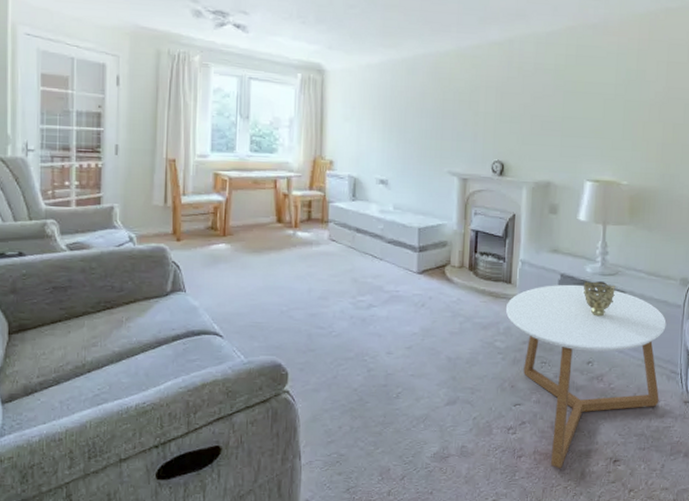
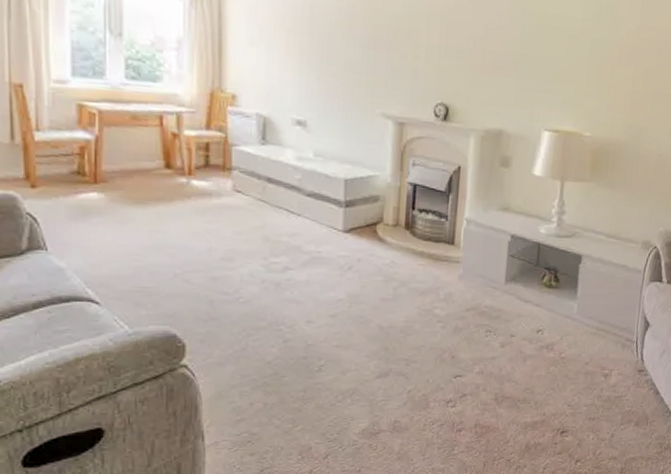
coffee table: present [505,284,667,469] -> none [446,246,625,442]
decorative bowl: present [583,280,615,317] -> none [535,242,572,282]

